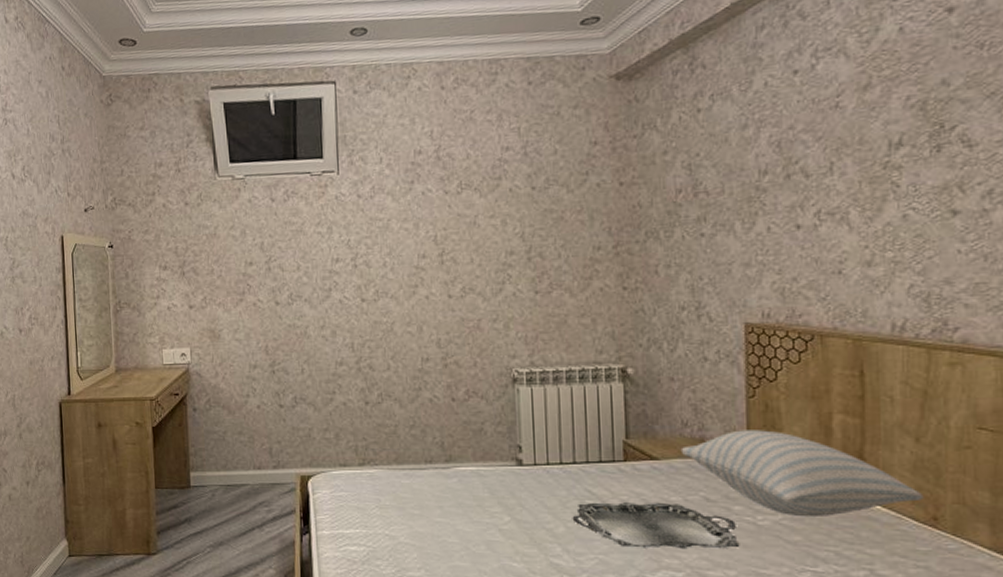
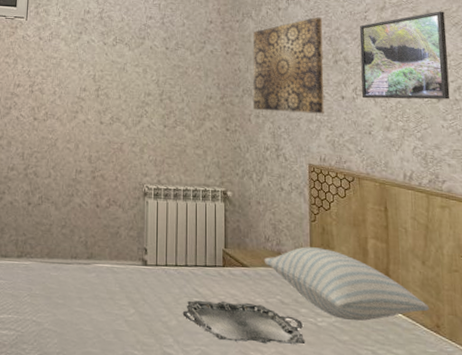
wall art: none [659,114,769,258] -> present [253,17,324,114]
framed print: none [826,77,974,225] -> present [359,11,450,100]

